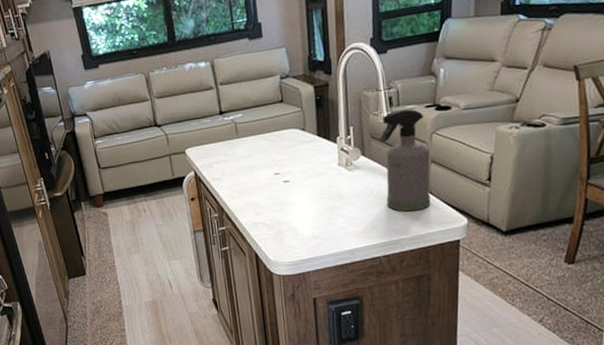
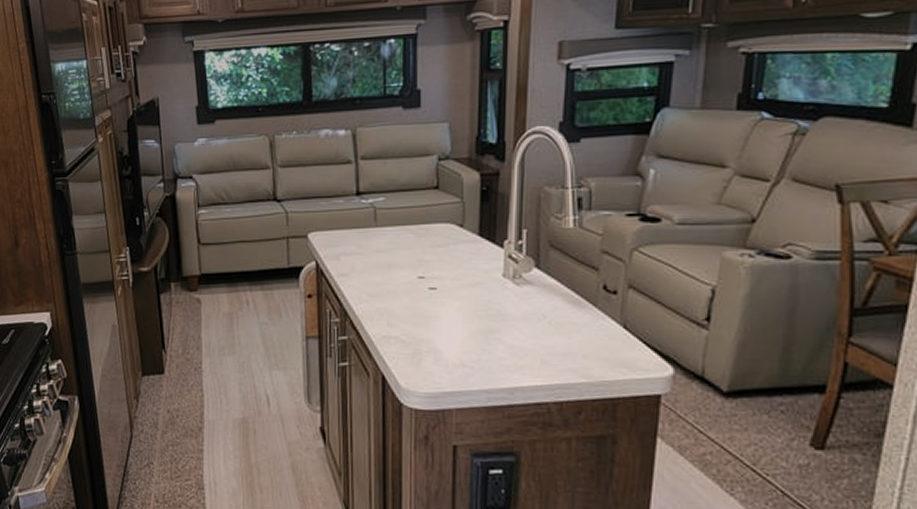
spray bottle: present [379,108,431,212] -> none [561,214,628,349]

